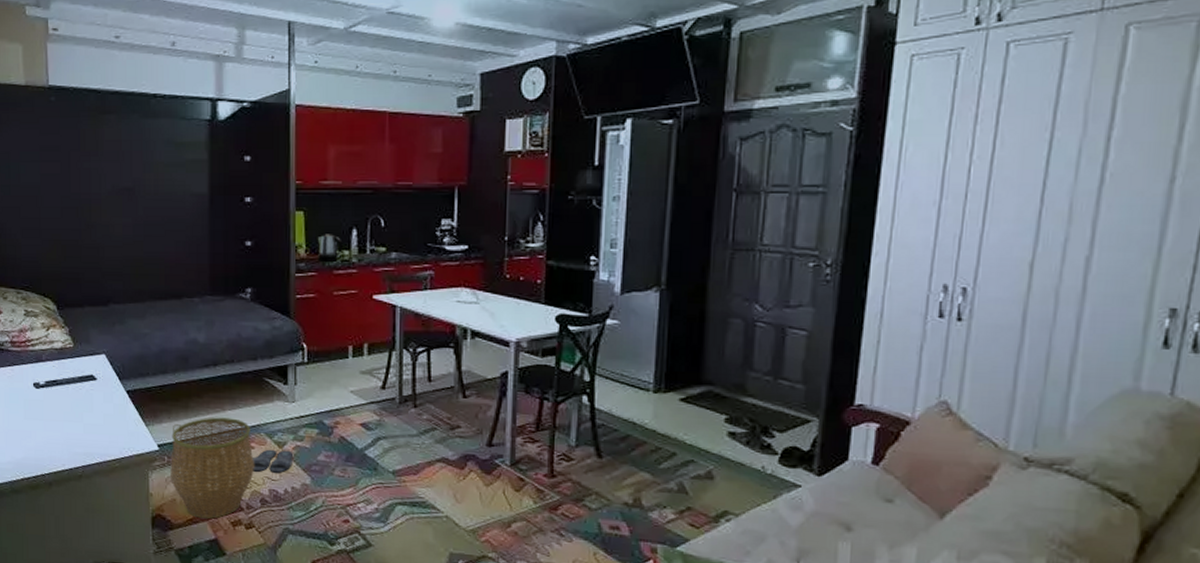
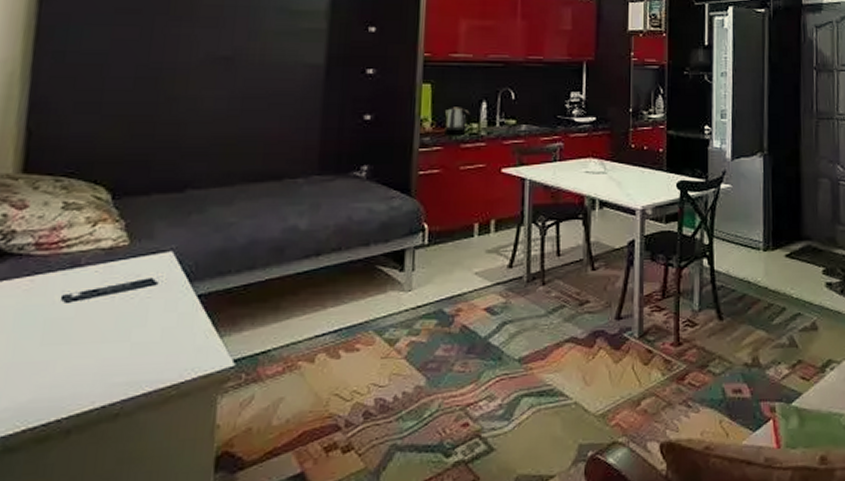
basket: present [170,417,255,519] -> none [247,316,360,448]
slippers: present [251,449,294,473] -> none [354,348,407,379]

